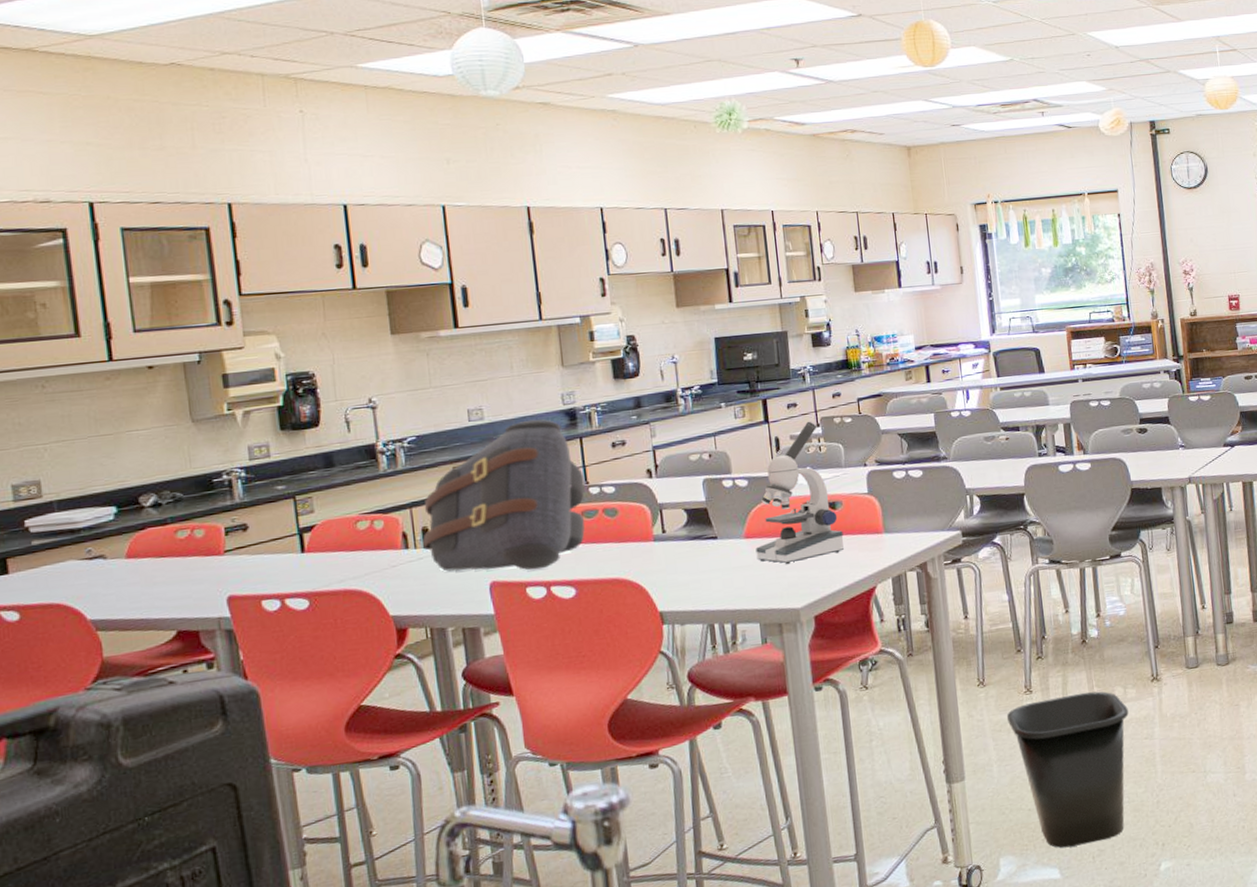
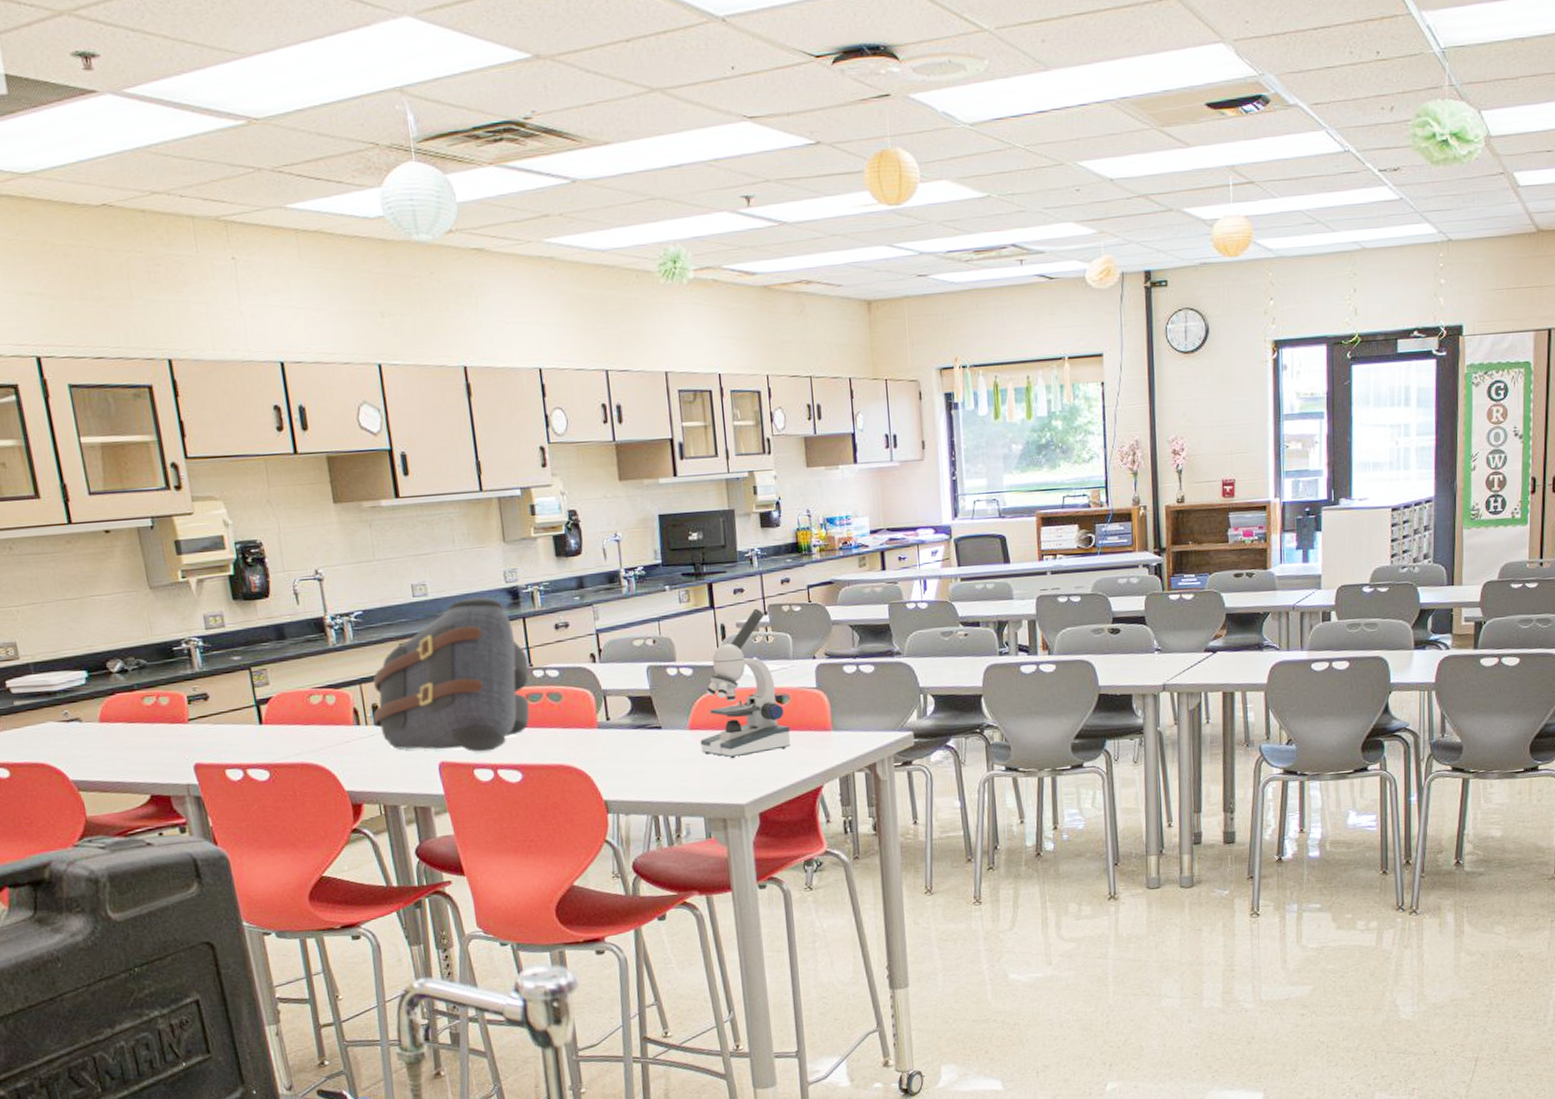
waste bin: present [1006,691,1129,848] -> none [953,906,1082,1061]

